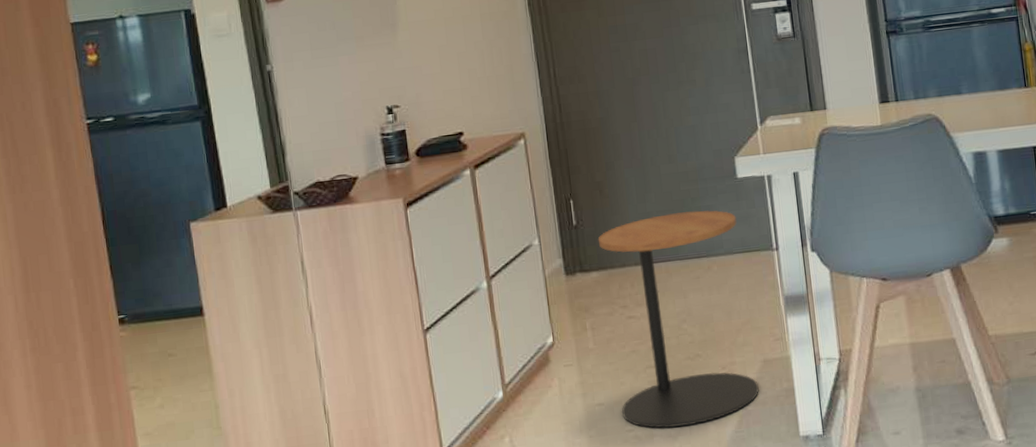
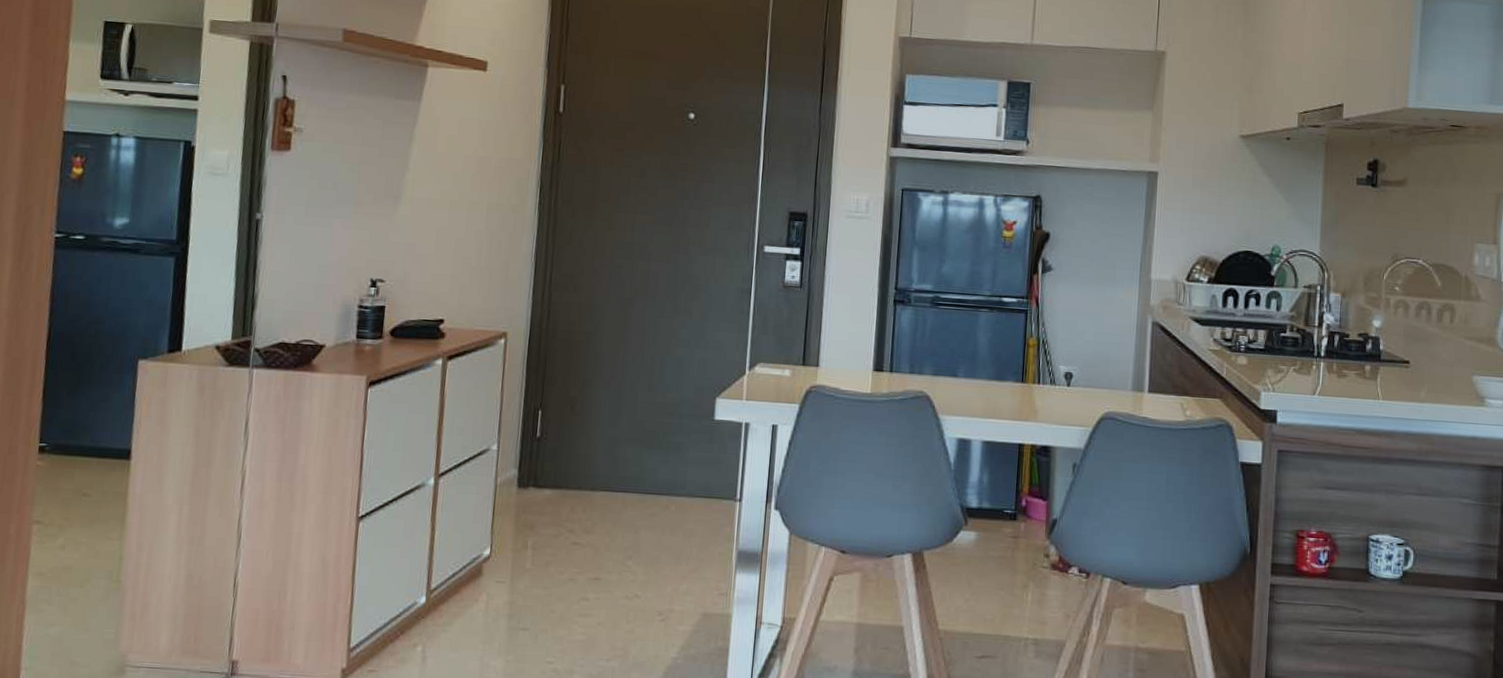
side table: present [598,210,759,429] -> none [545,443,705,669]

